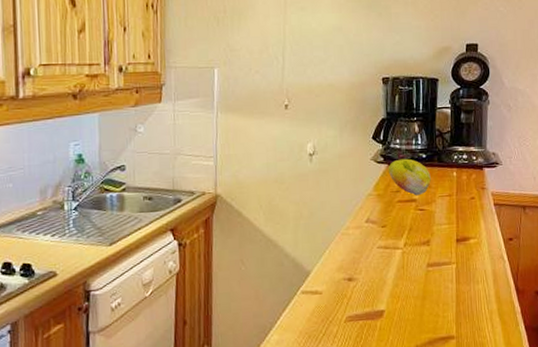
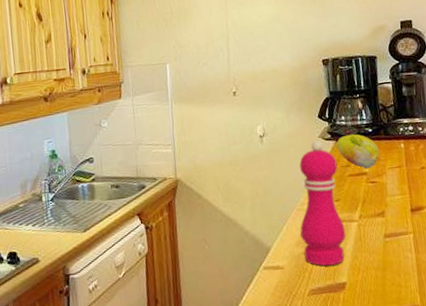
pepper mill: none [343,163,389,293] -> present [299,140,346,266]

